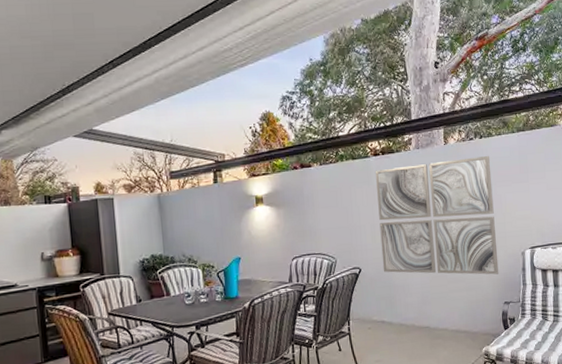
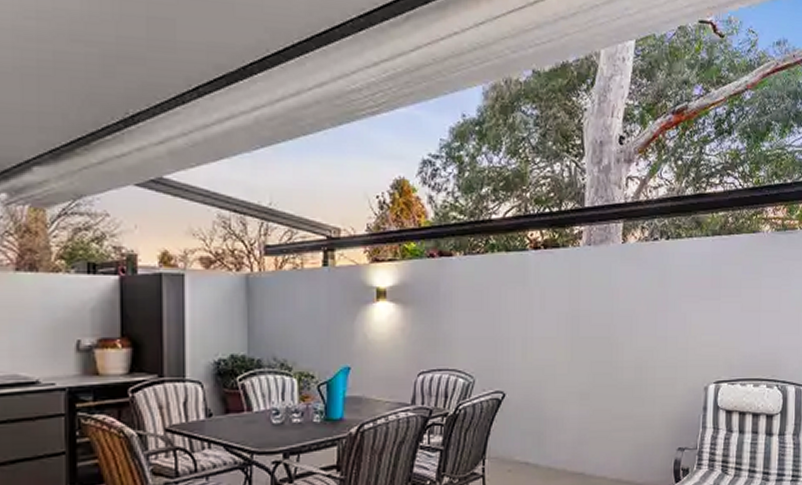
wall art: present [375,155,499,275] -> none [532,261,677,413]

